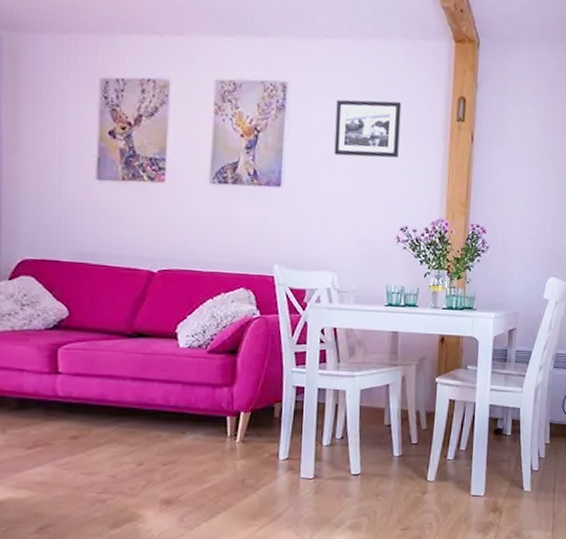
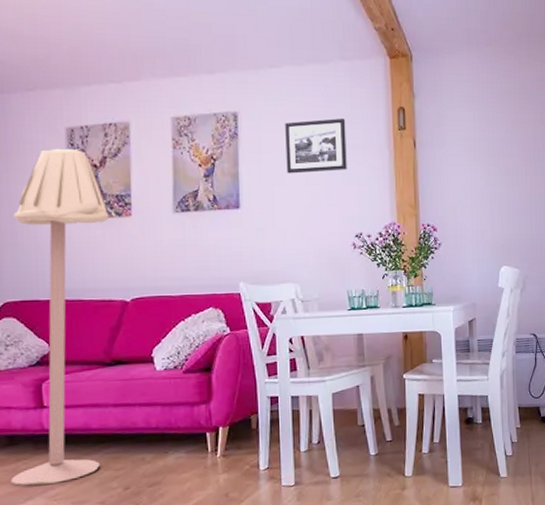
floor lamp: none [18,99,141,452] -> present [10,148,109,486]

